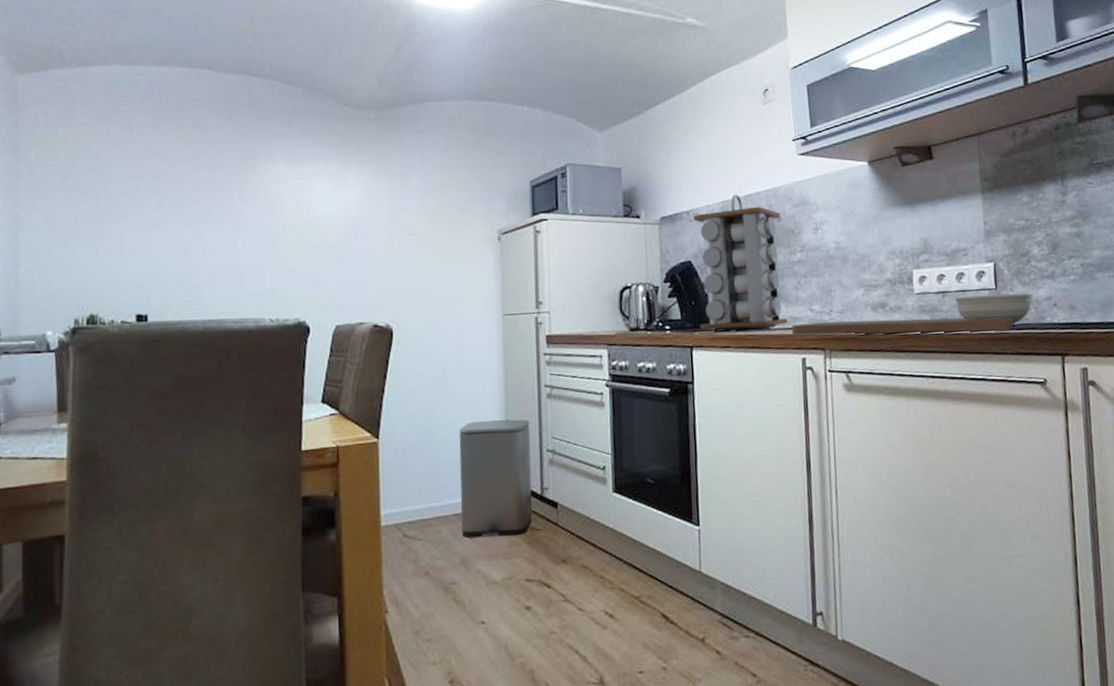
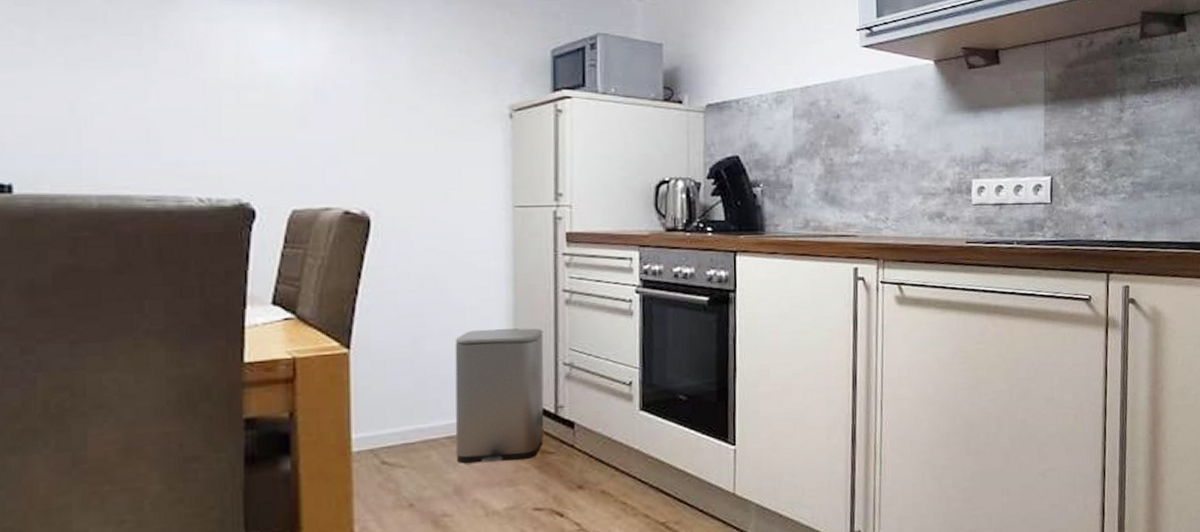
spice rack: present [693,194,788,332] -> none [743,85,841,236]
cutting board: present [792,318,1014,336] -> none [845,230,1065,247]
bowl: present [954,293,1033,326] -> none [1010,209,1085,242]

